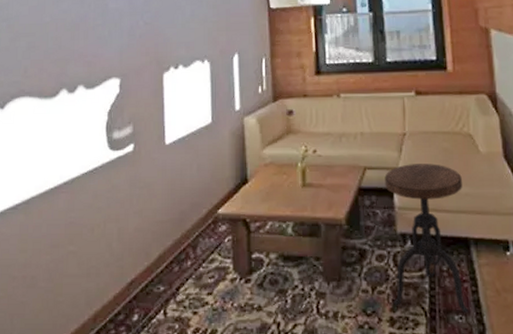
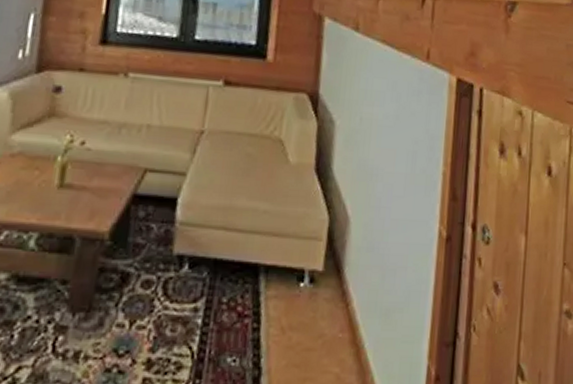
side table: present [384,163,469,313] -> none [154,169,263,354]

